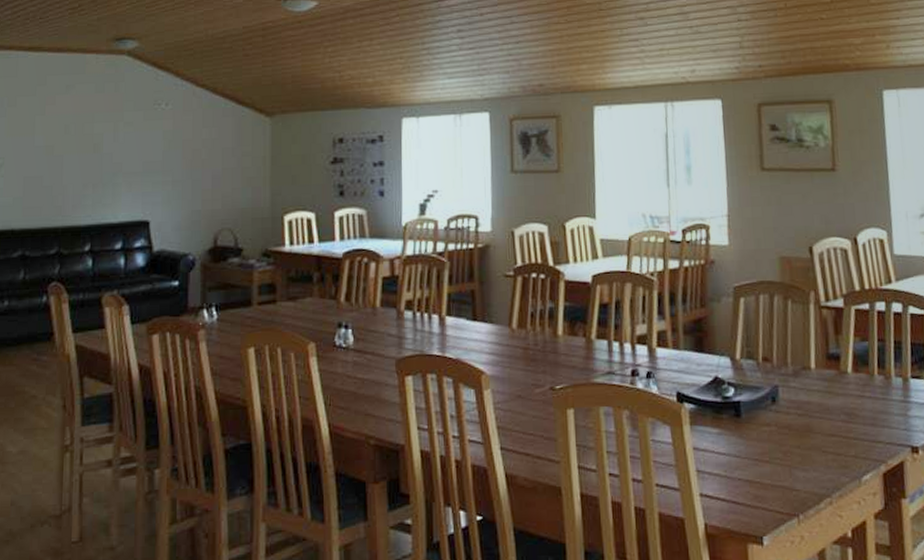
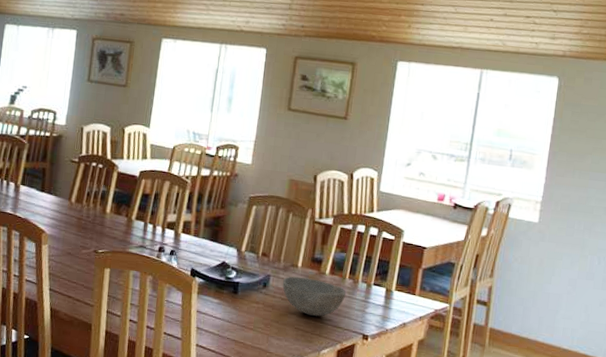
bowl: none [796,381,879,432] -> present [282,276,346,317]

